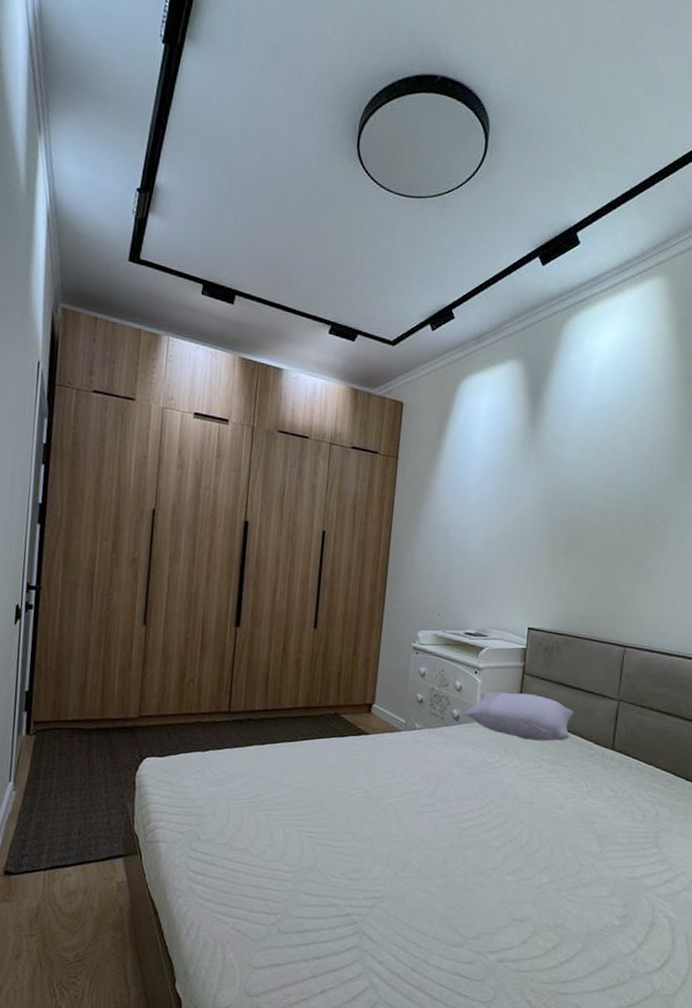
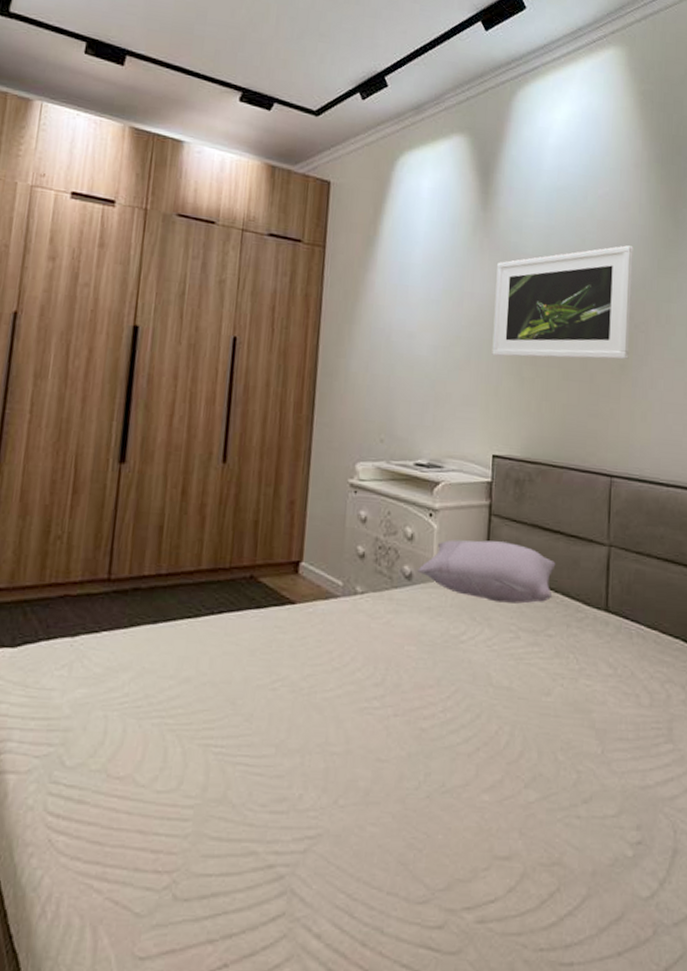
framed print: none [532,456,660,553] -> present [492,245,634,360]

